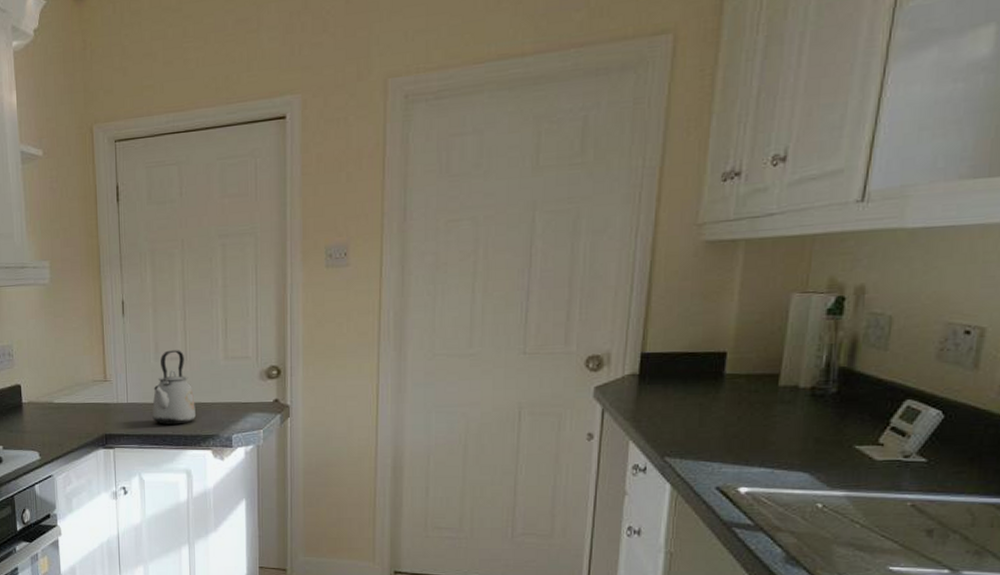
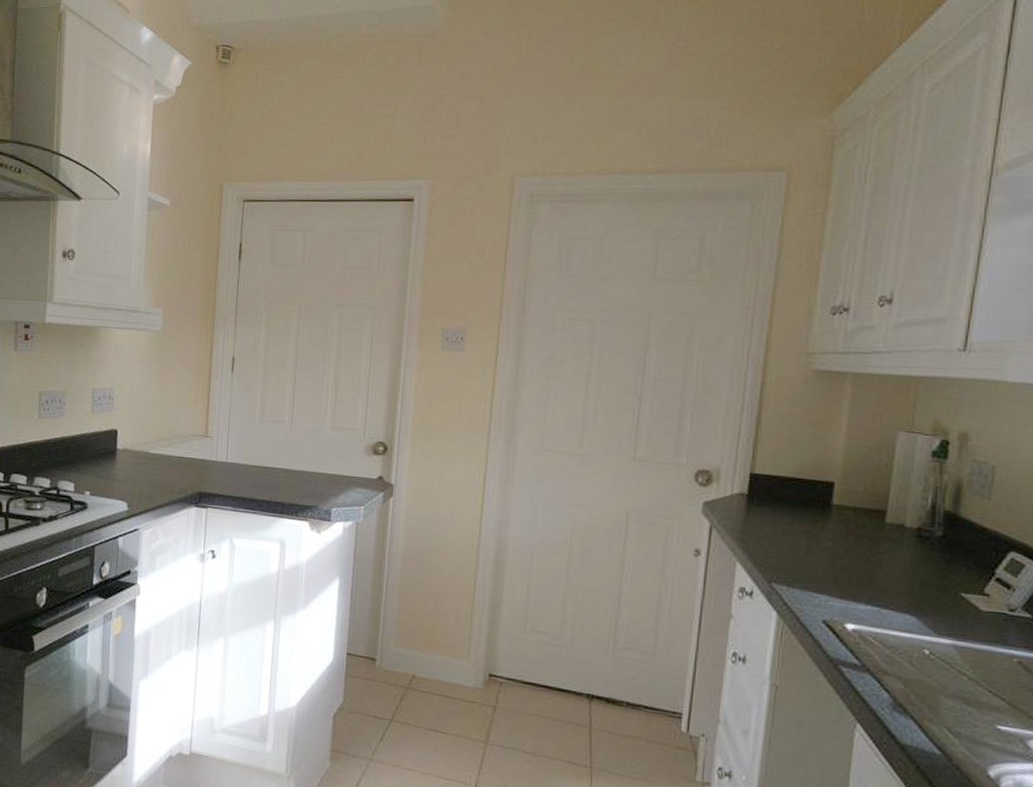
kettle: present [152,350,196,425] -> none [251,413,297,491]

